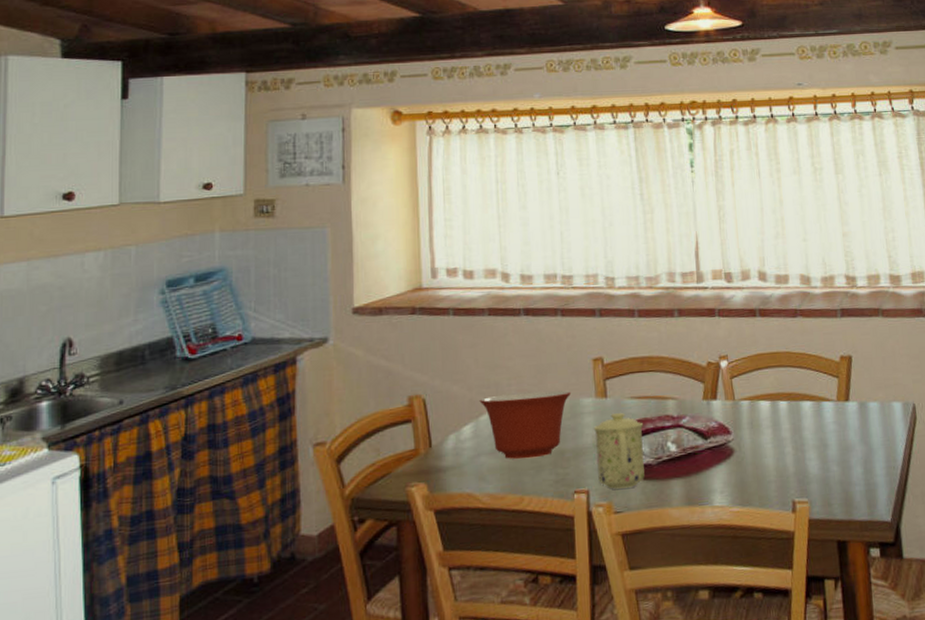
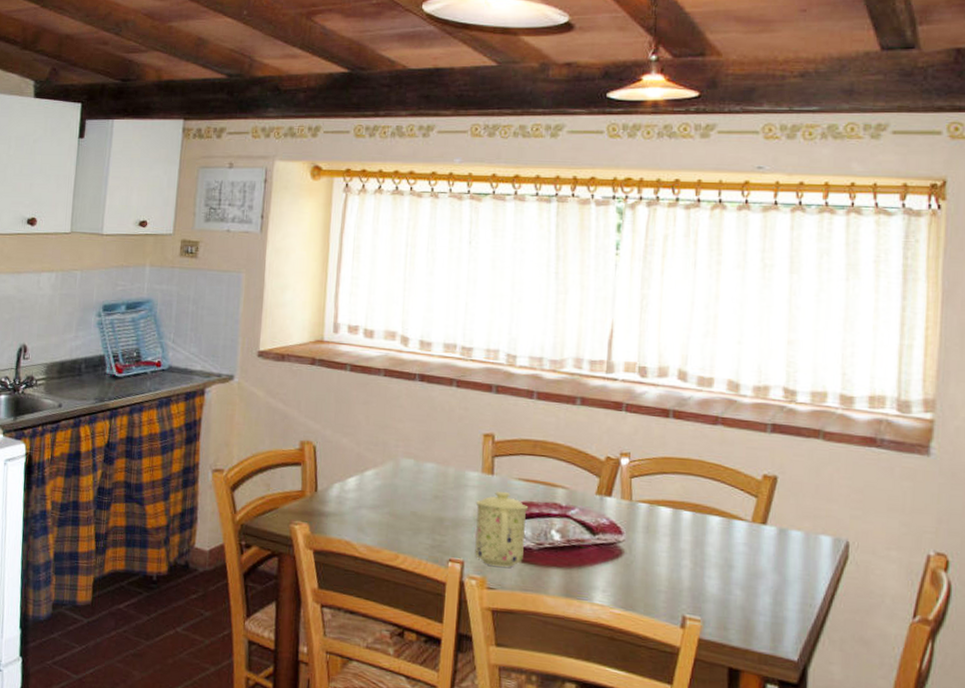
mixing bowl: present [479,390,572,459] -> none [366,454,458,520]

